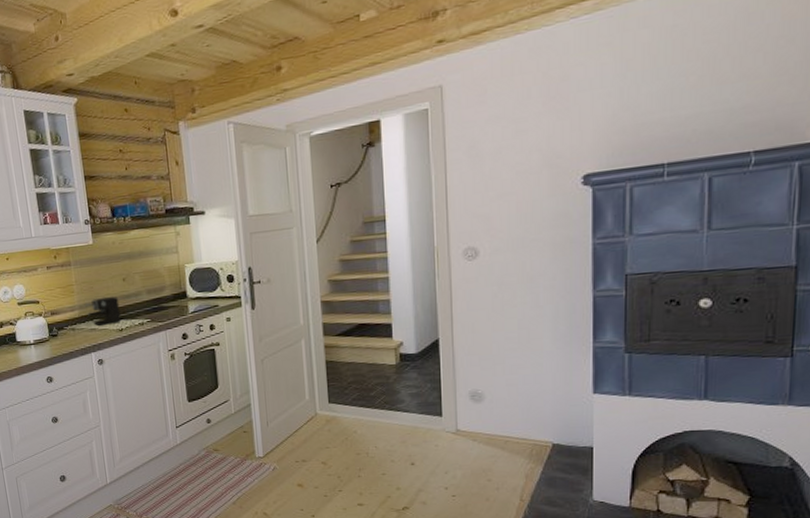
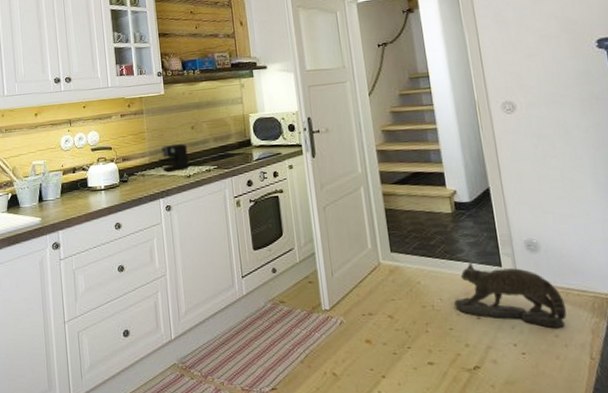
cat: none [389,412,502,474] -> present [454,262,567,329]

